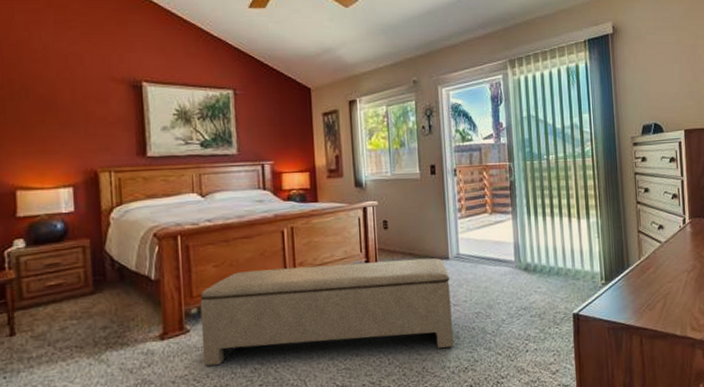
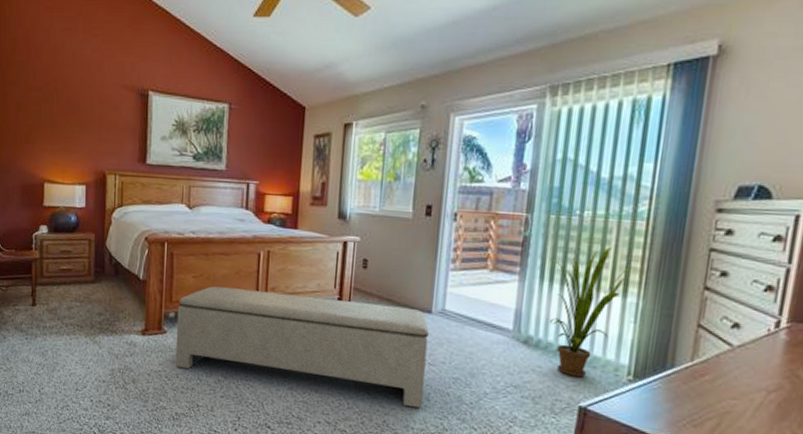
house plant: none [532,181,588,290] -> present [550,247,631,377]

